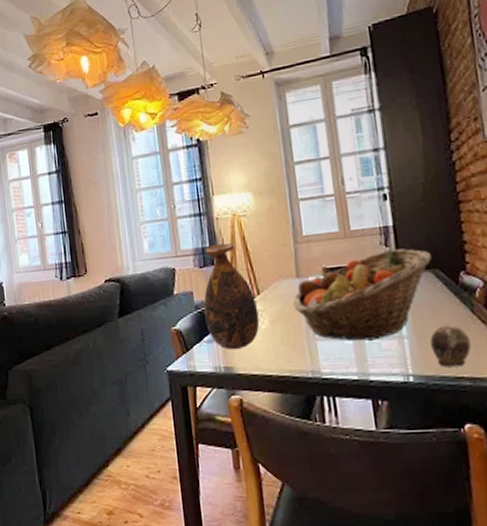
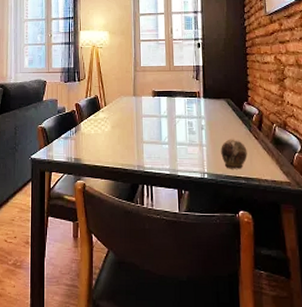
vase: present [203,243,260,350] -> none [64,66,104,146]
fruit basket: present [292,248,431,341] -> none [129,82,226,146]

